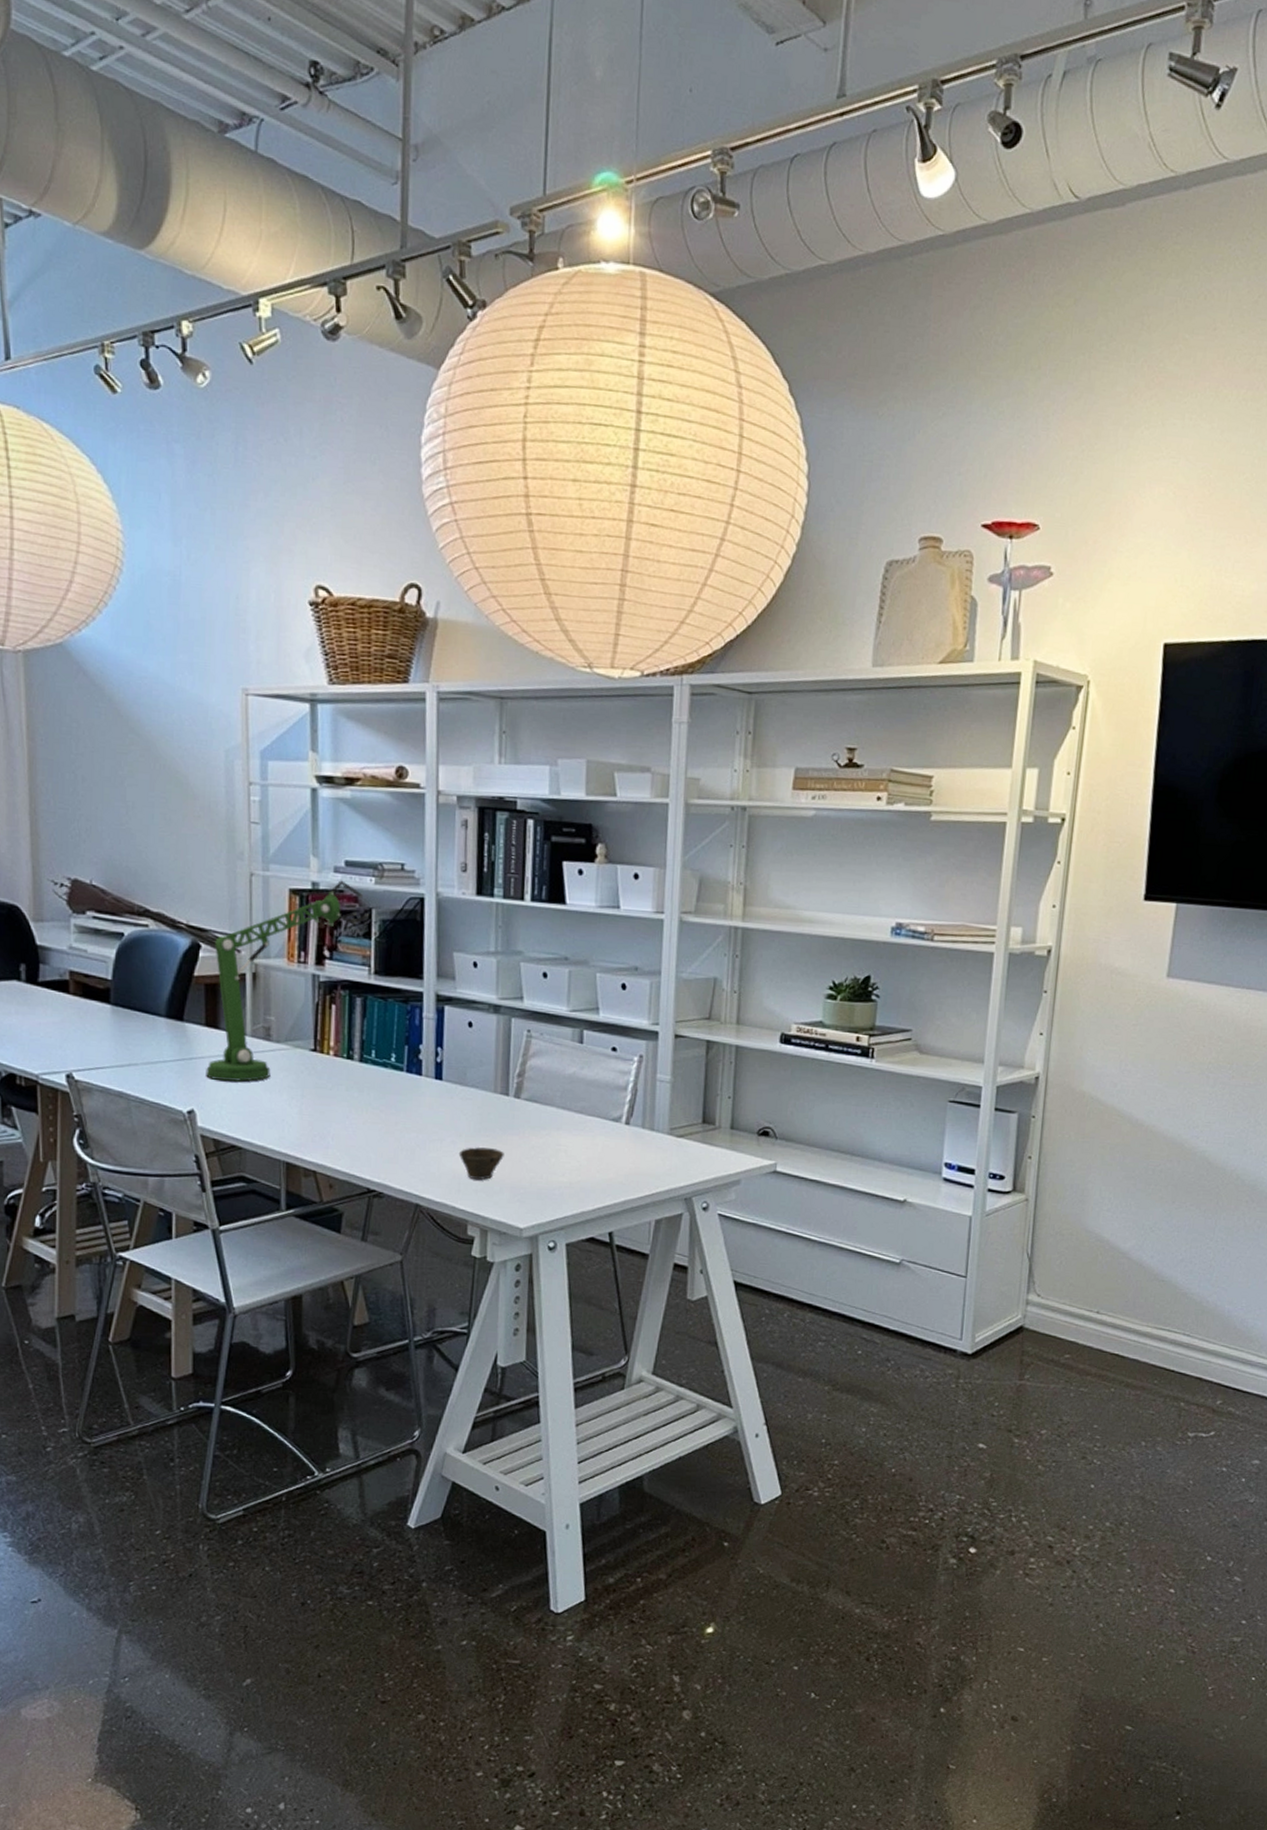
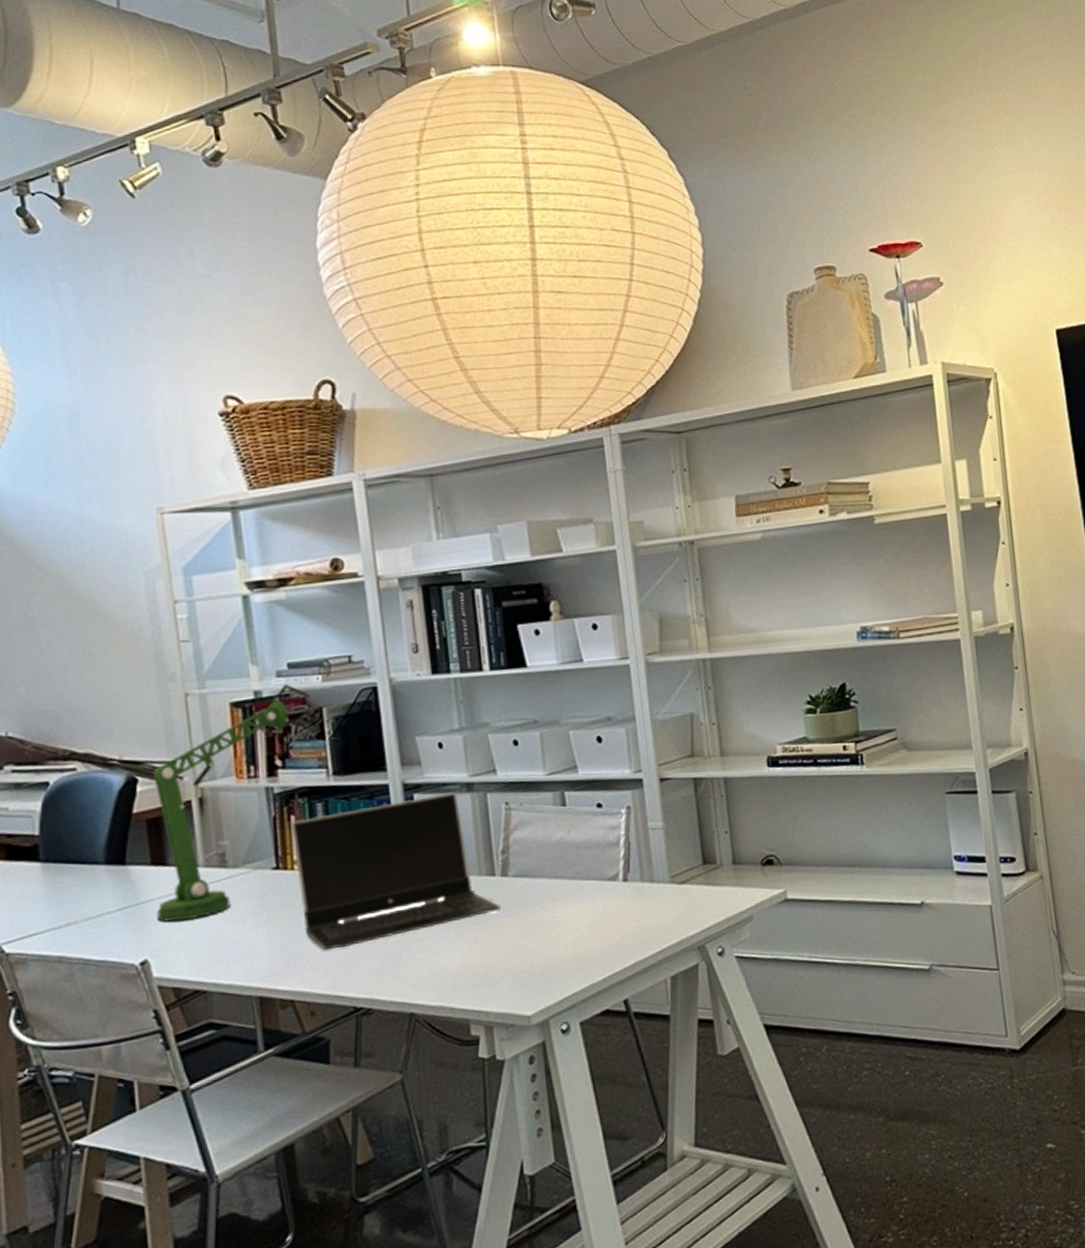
laptop computer: none [331,1009,510,1134] -> present [290,791,501,951]
cup: present [458,1146,504,1180] -> none [449,935,500,973]

